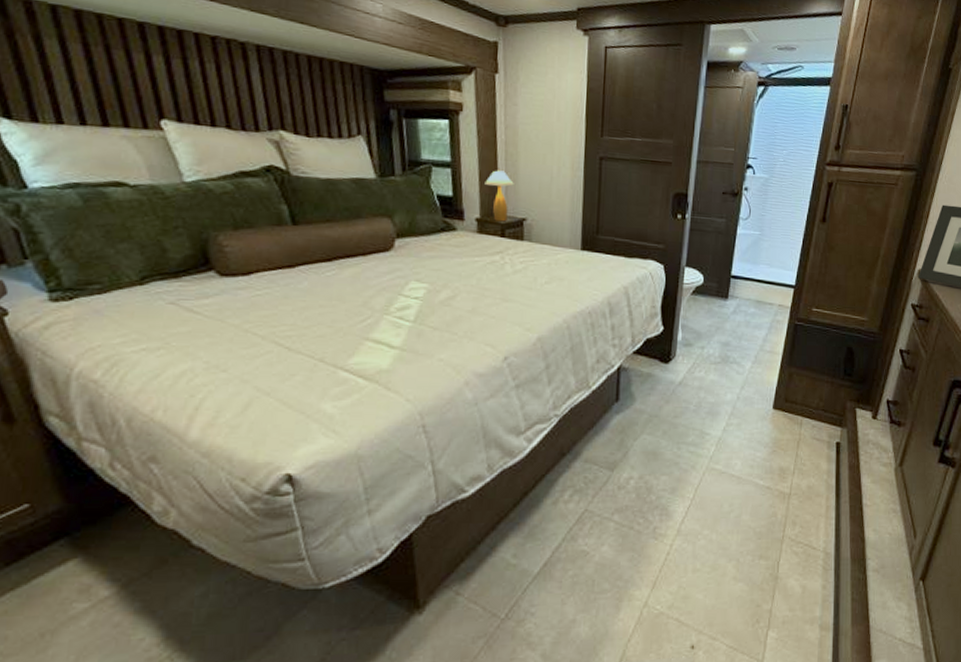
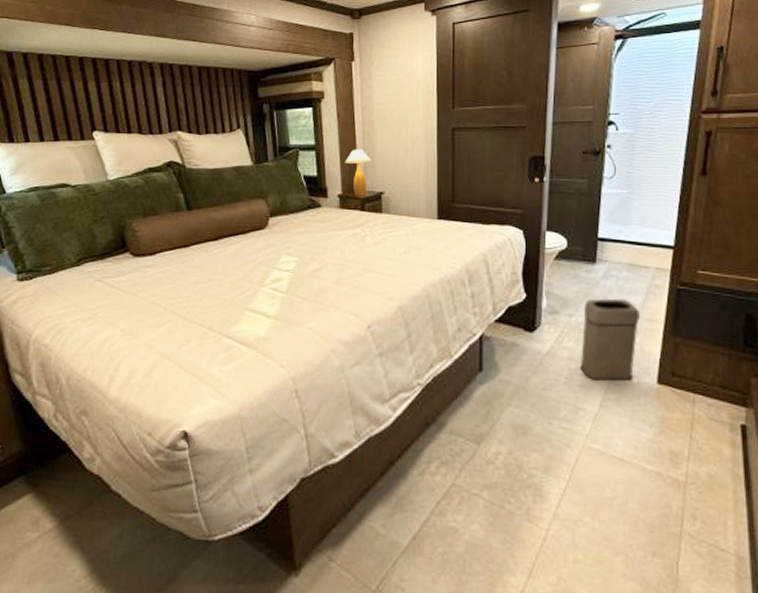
trash bin: none [709,332,762,408] -> present [581,298,640,381]

